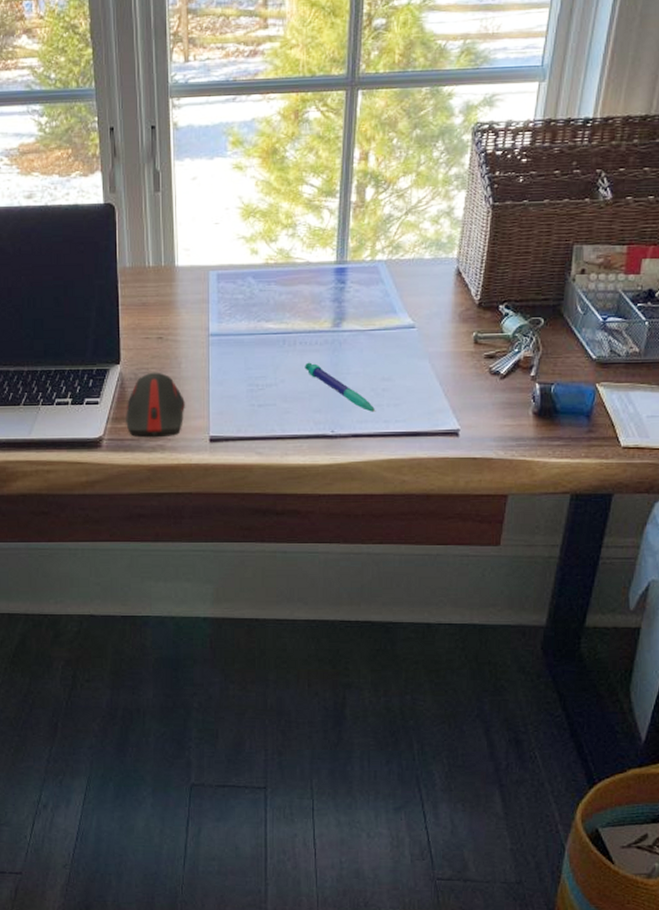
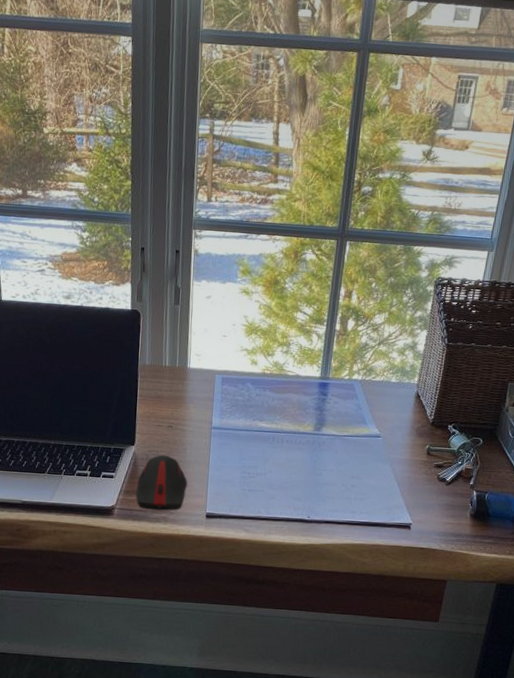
pen: present [305,362,376,412] -> none [289,458,345,504]

